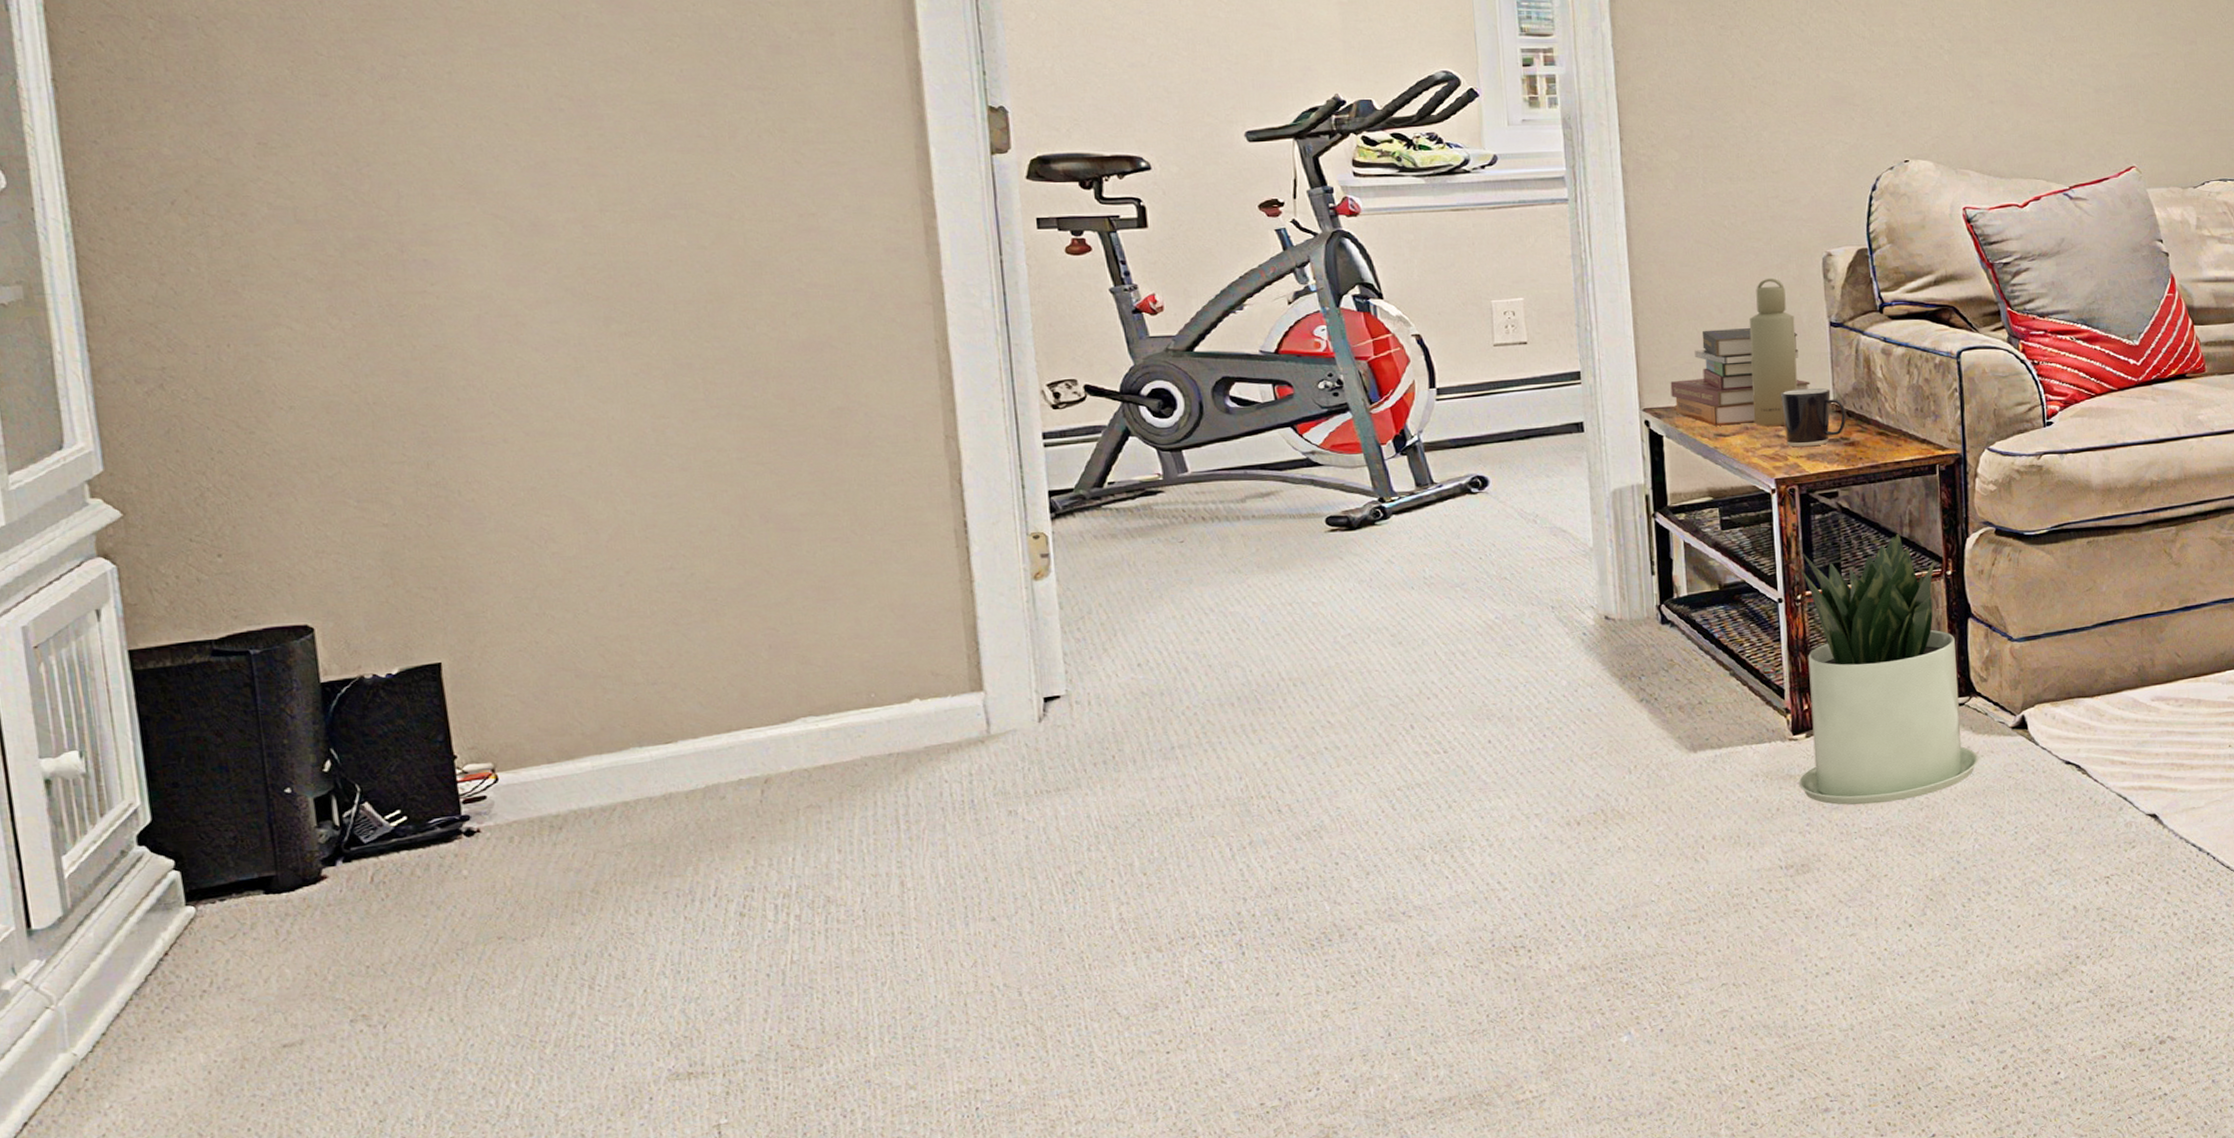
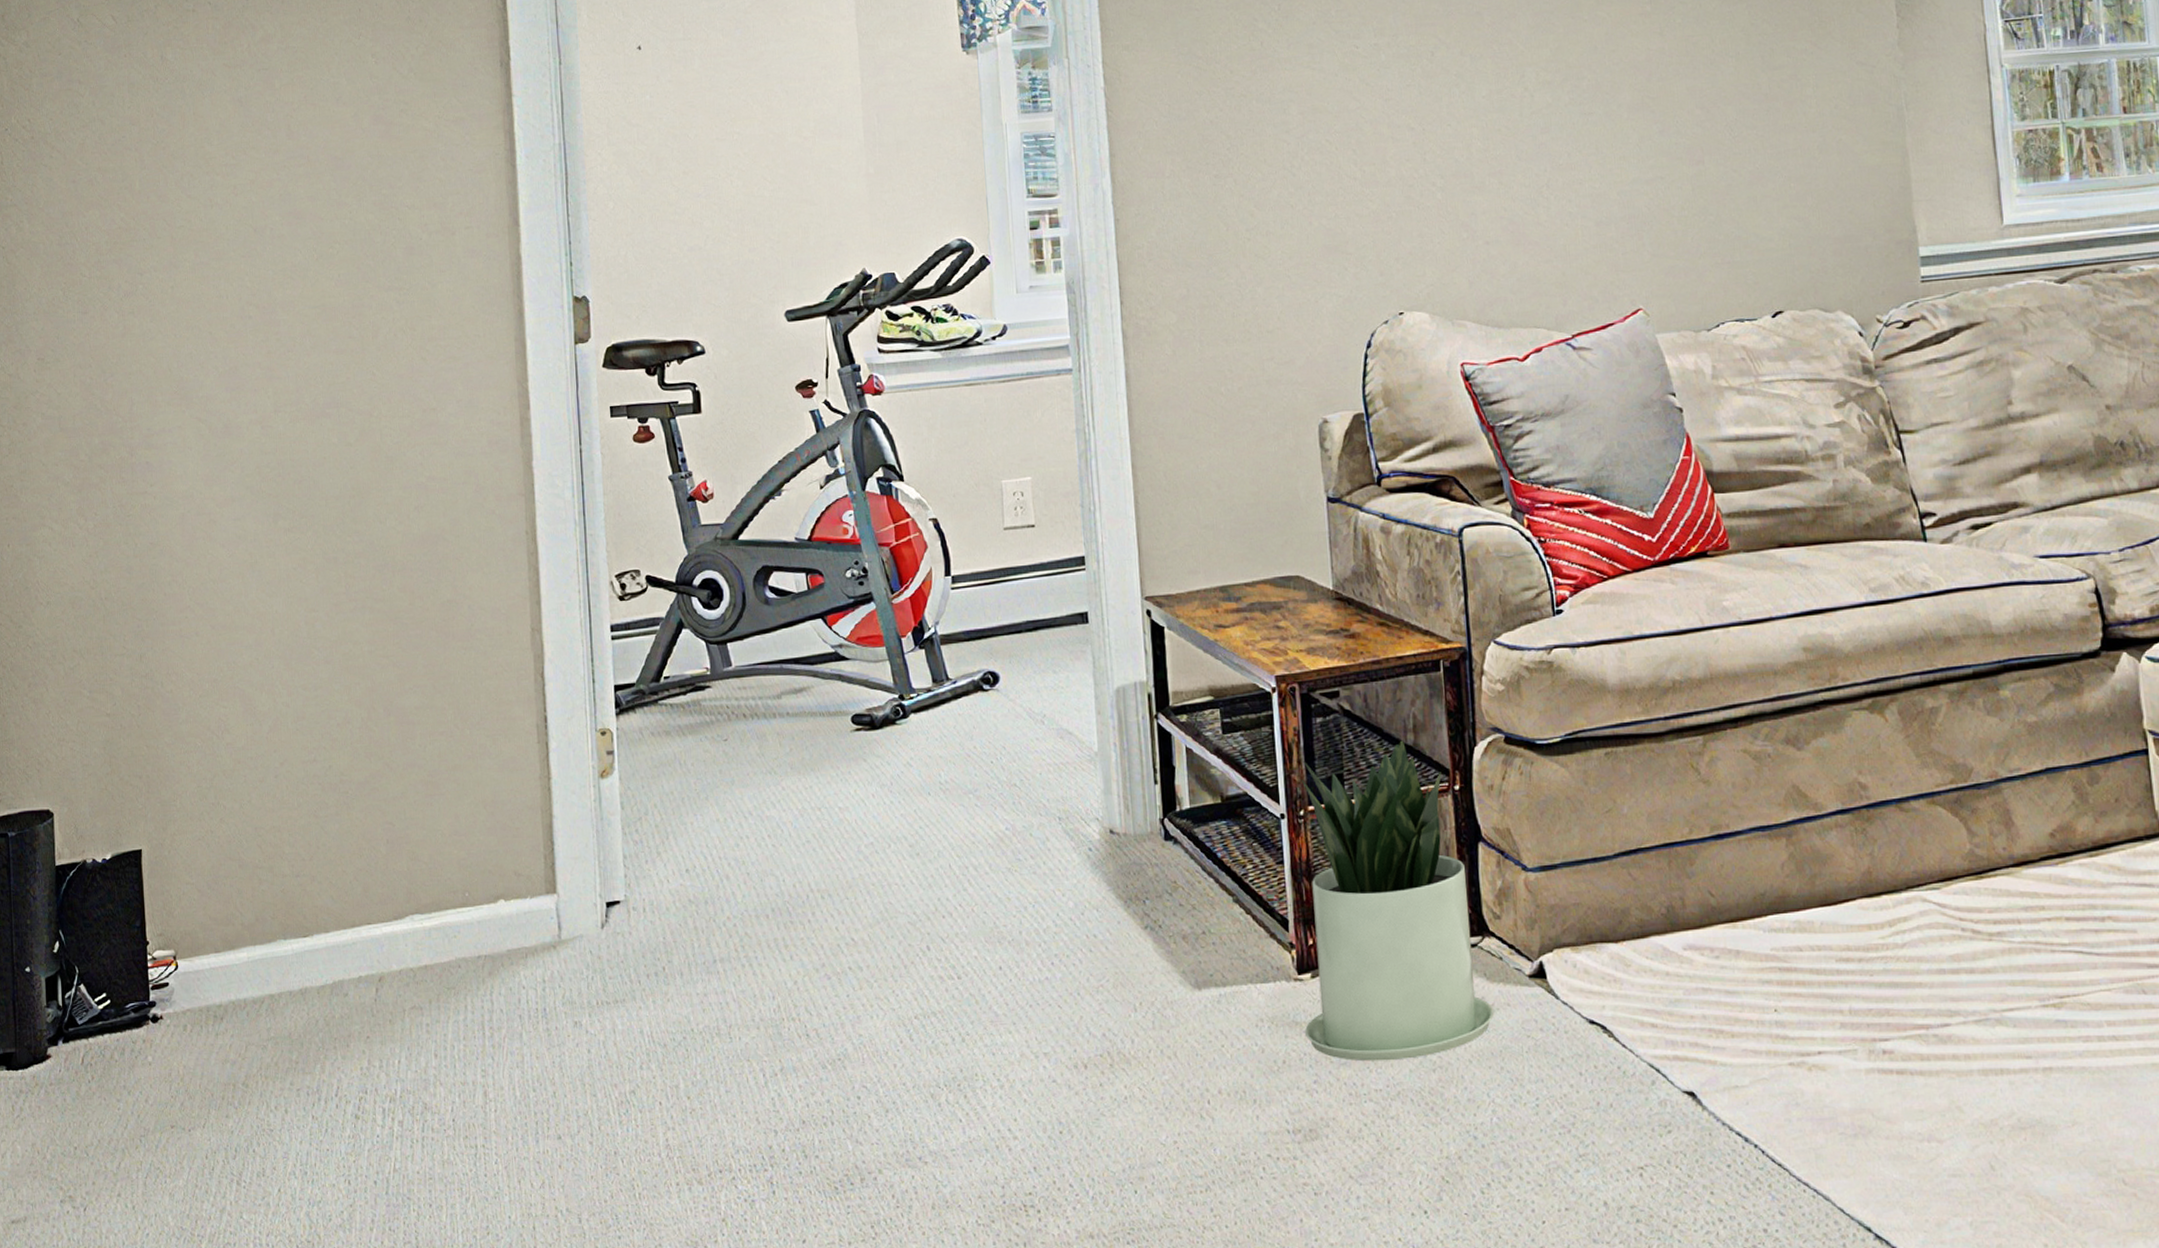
books: present [1670,328,1811,426] -> none [1170,506,1309,616]
bottle: present [1749,277,1798,426] -> none [1246,449,1296,616]
mug: present [1780,388,1847,448] -> none [1278,572,1346,640]

